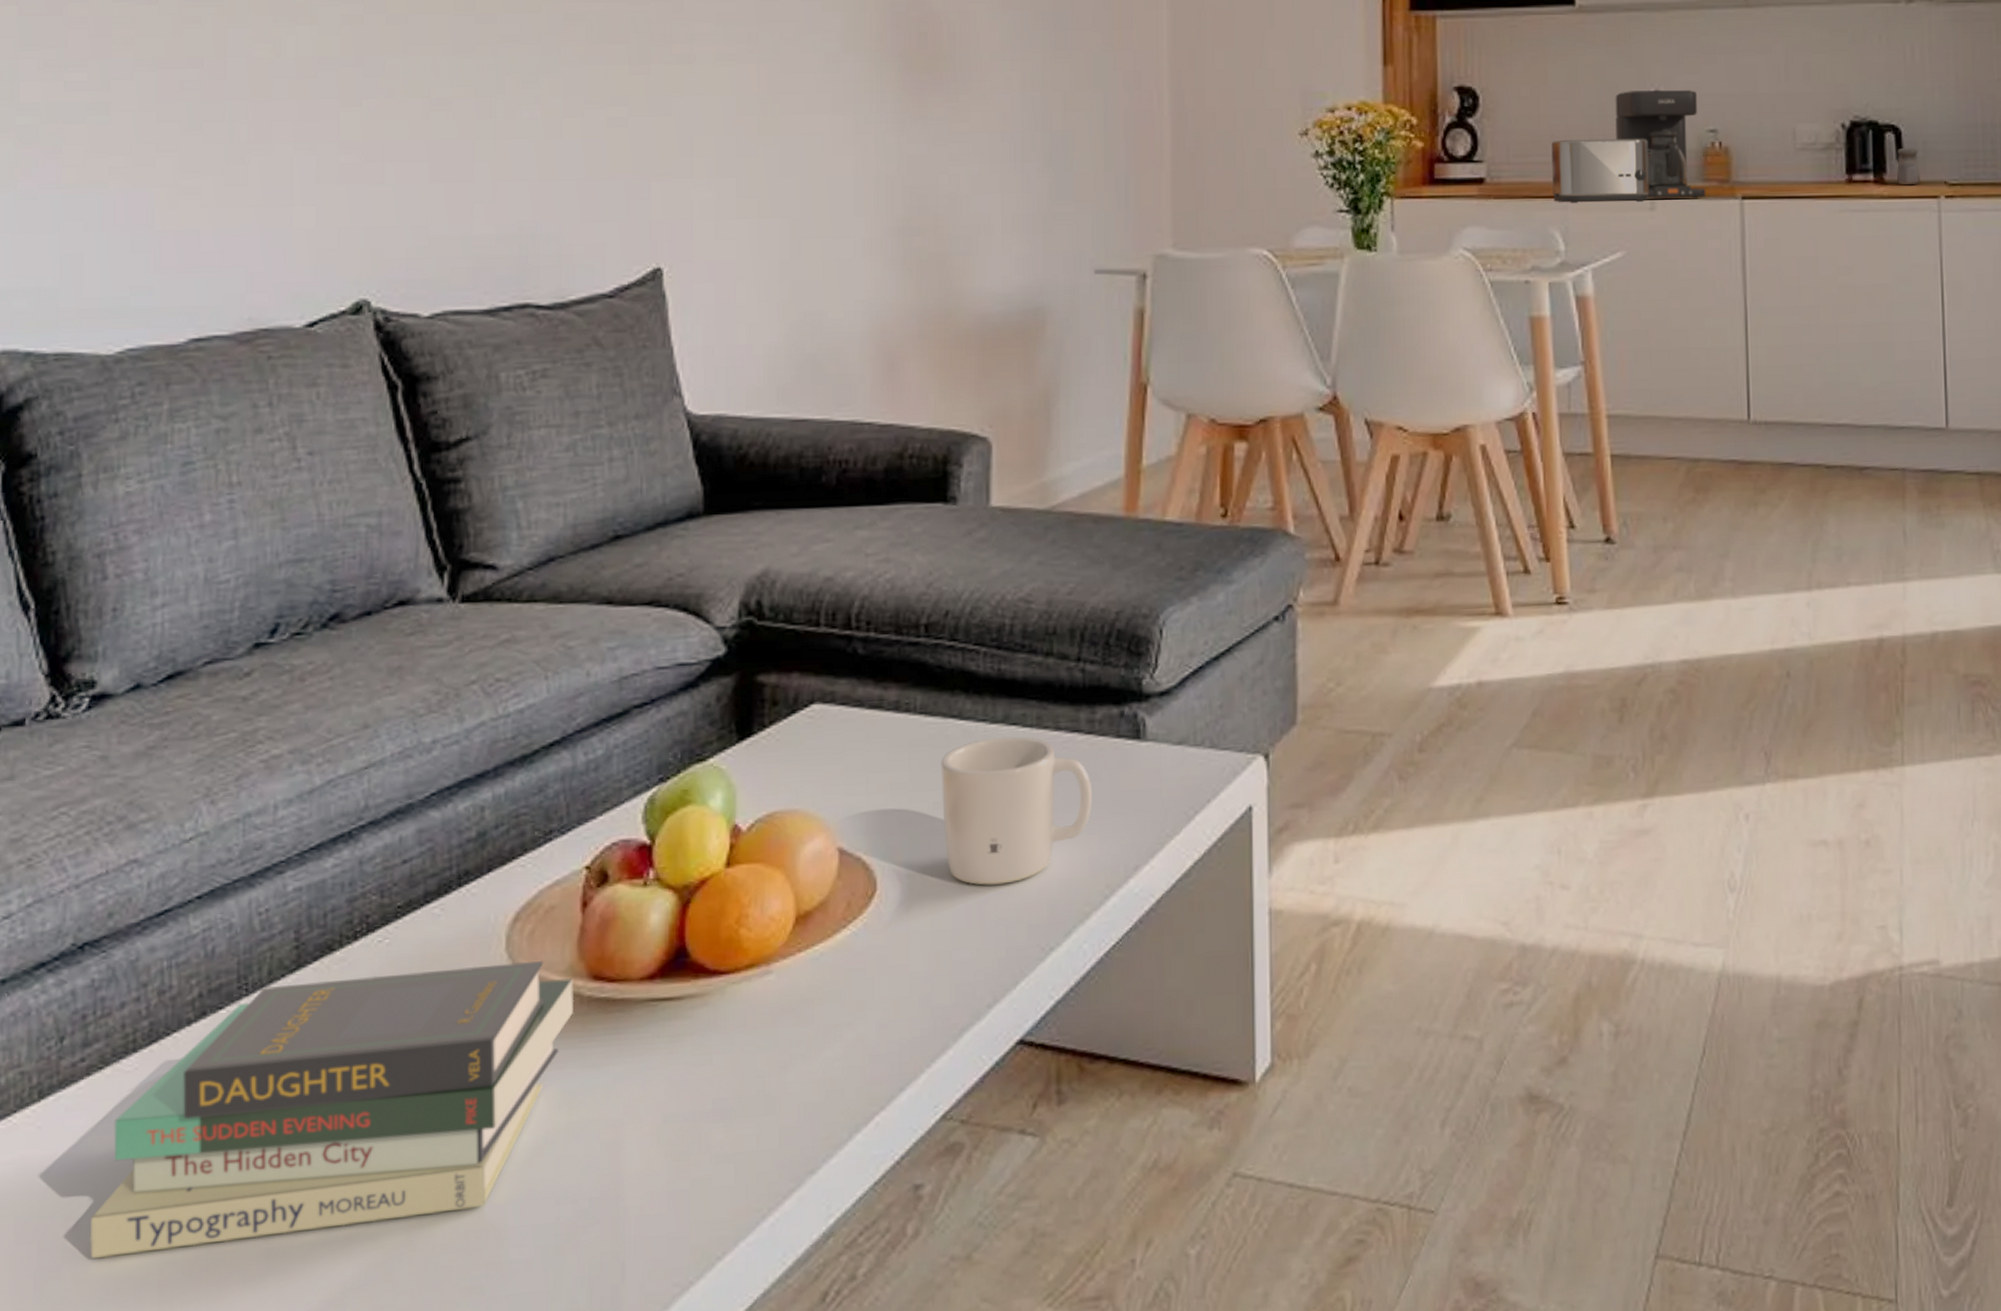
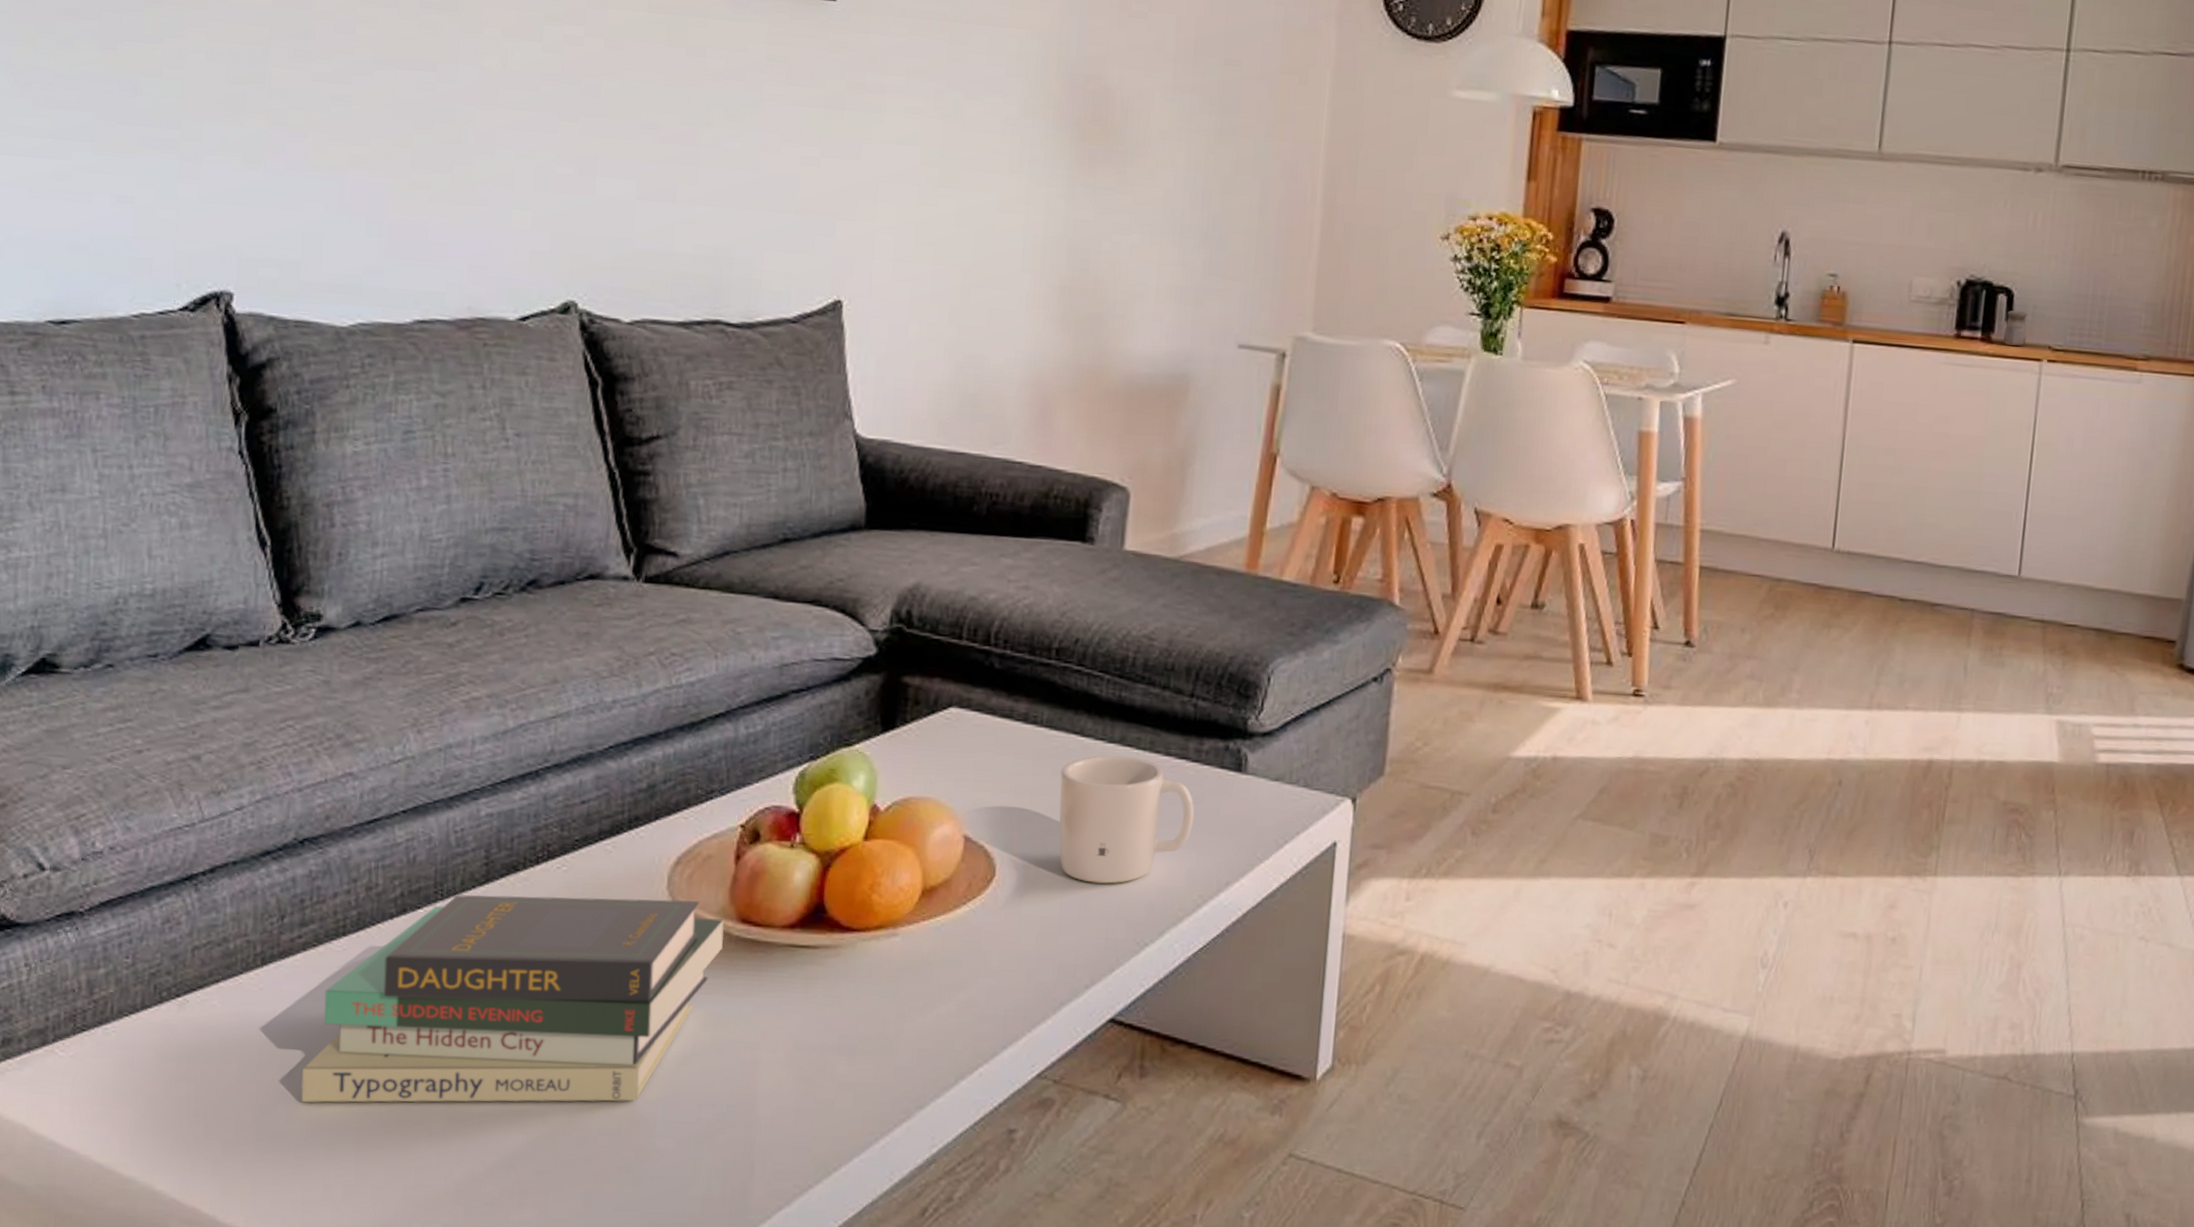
toaster: present [1551,138,1652,204] -> none [1673,269,1773,336]
coffee maker: present [1615,90,1706,199] -> none [1740,229,1823,338]

